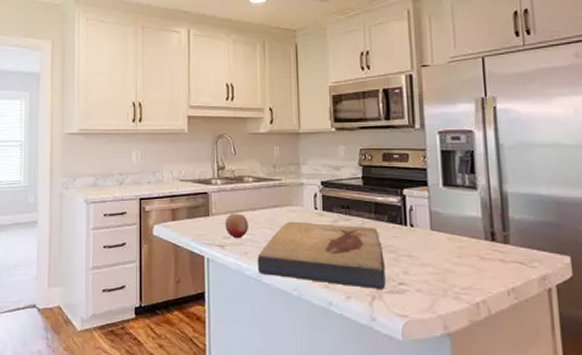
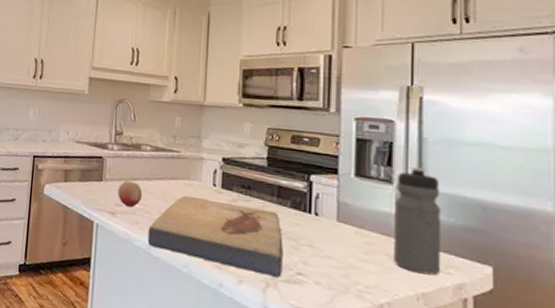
water bottle: none [480,172,527,271] -> present [394,167,442,276]

